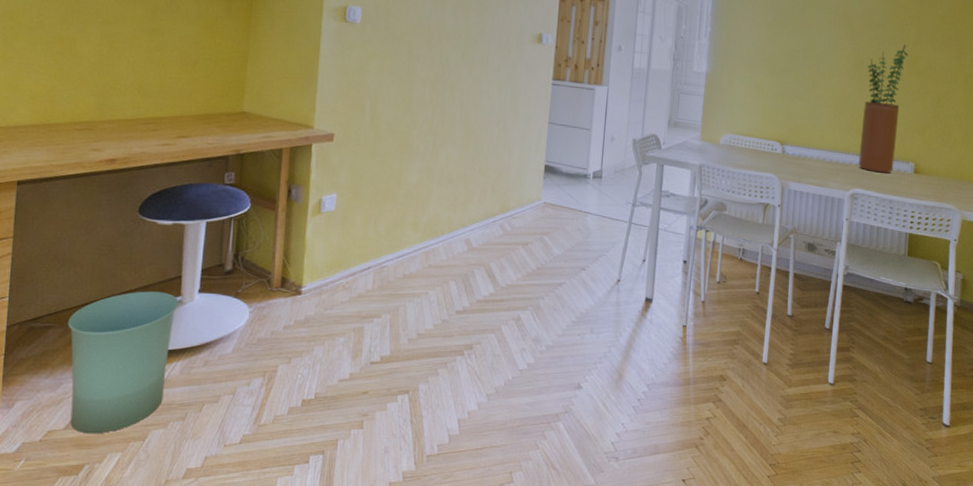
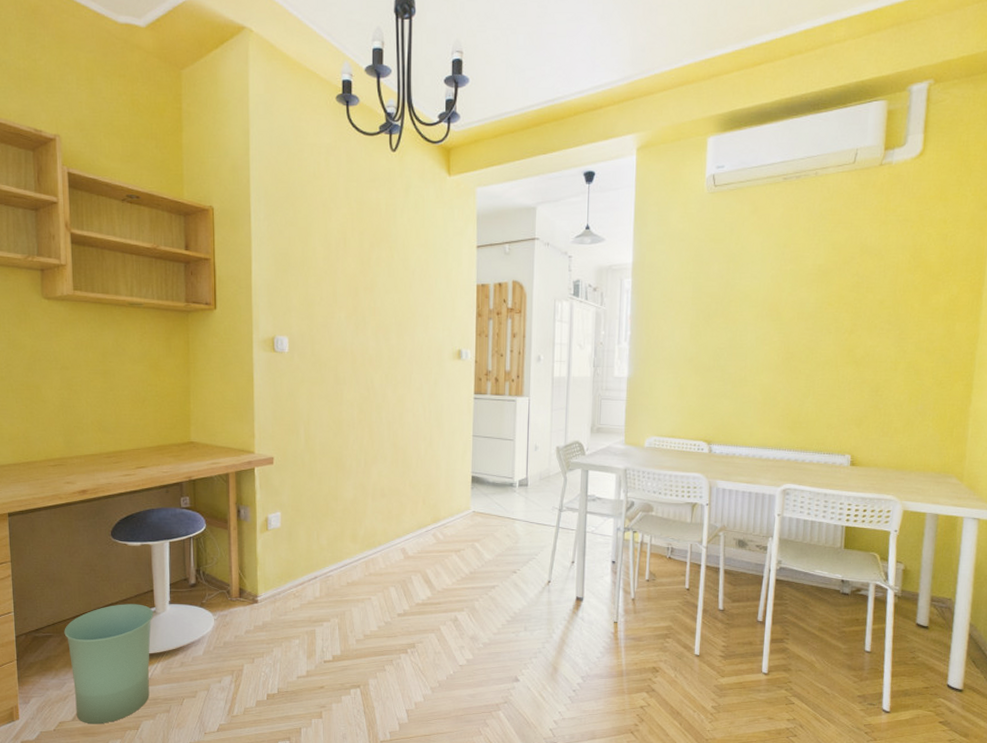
vase: present [858,44,908,174] -> none [790,333,843,467]

